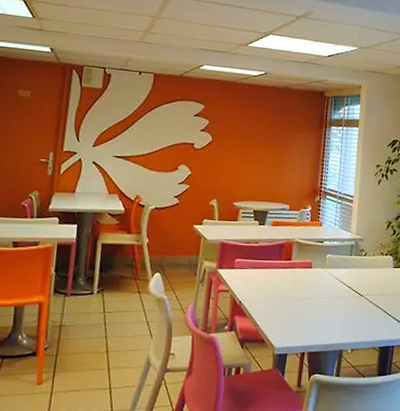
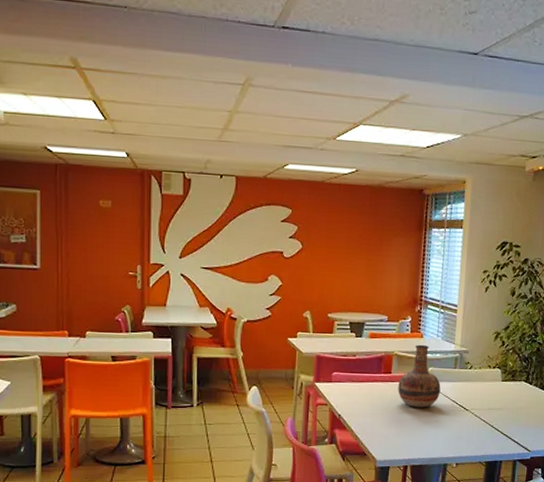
vase: none [297,232,338,294] -> present [398,344,441,408]

